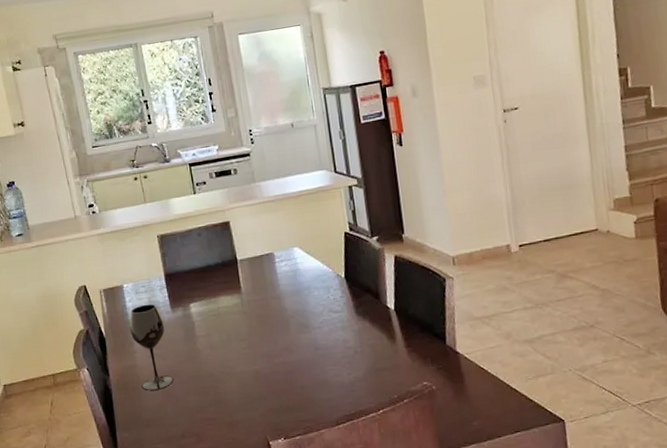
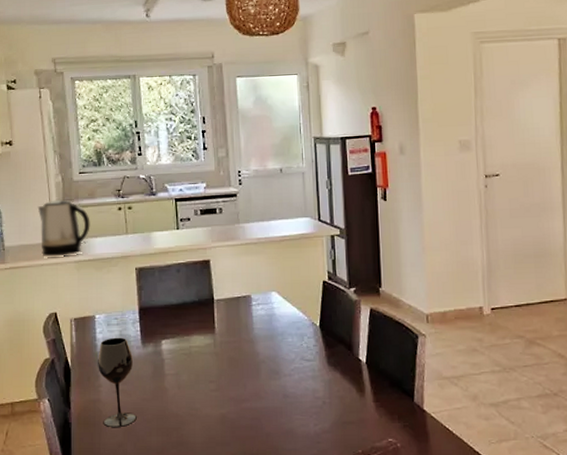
kettle: none [56,174,109,233] -> present [37,199,90,257]

